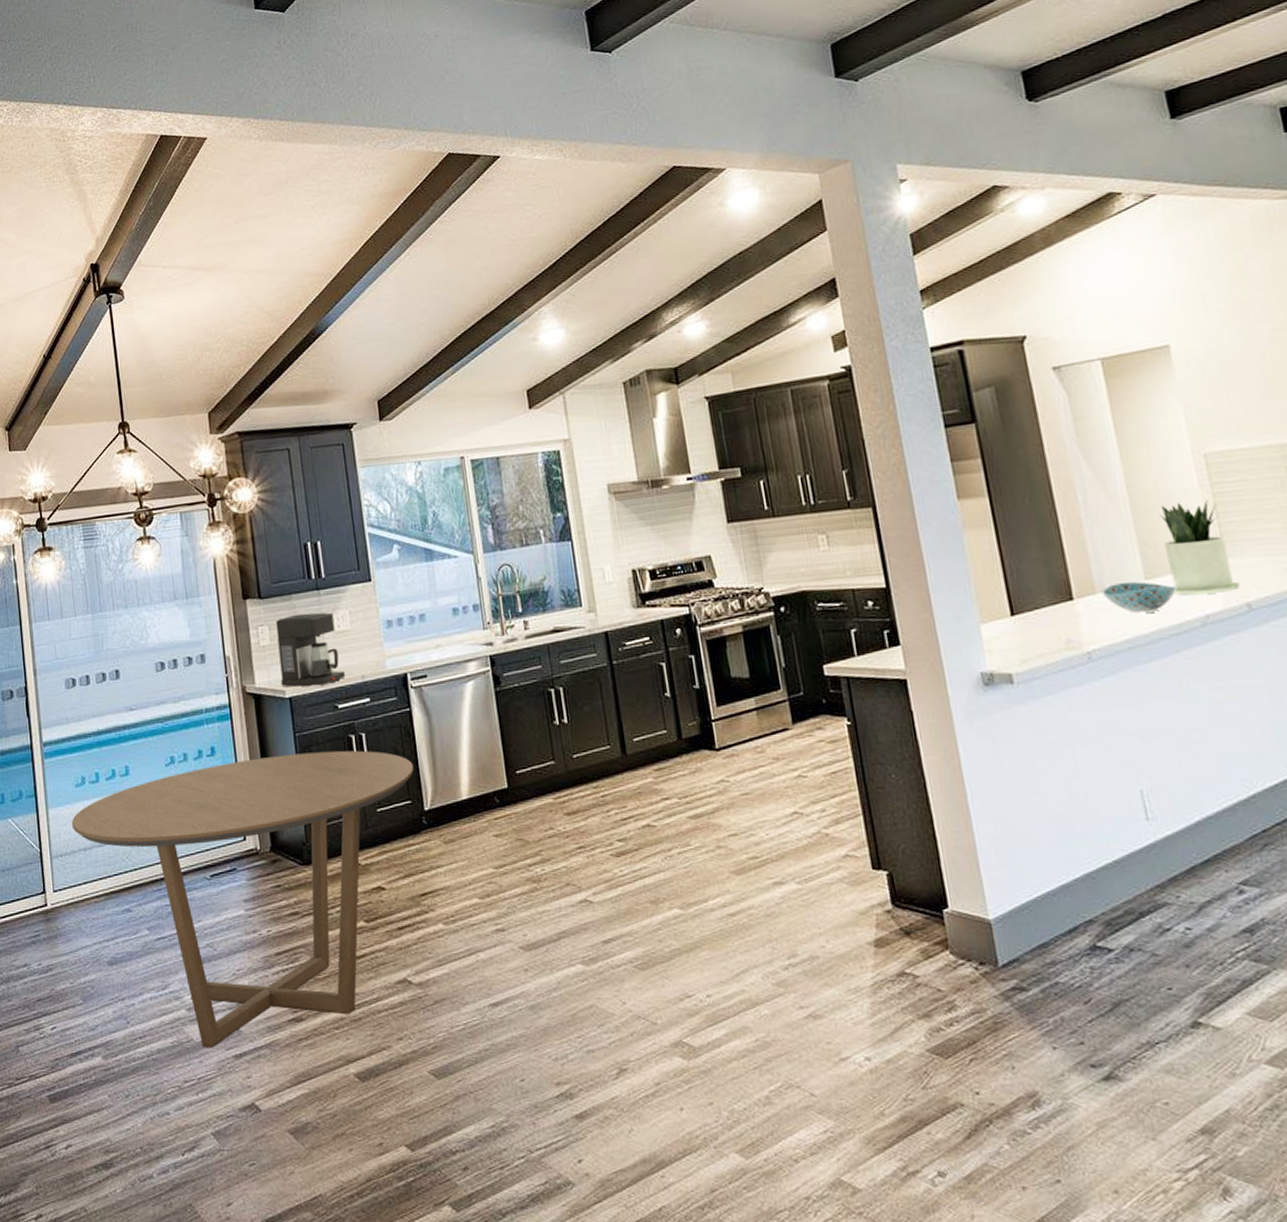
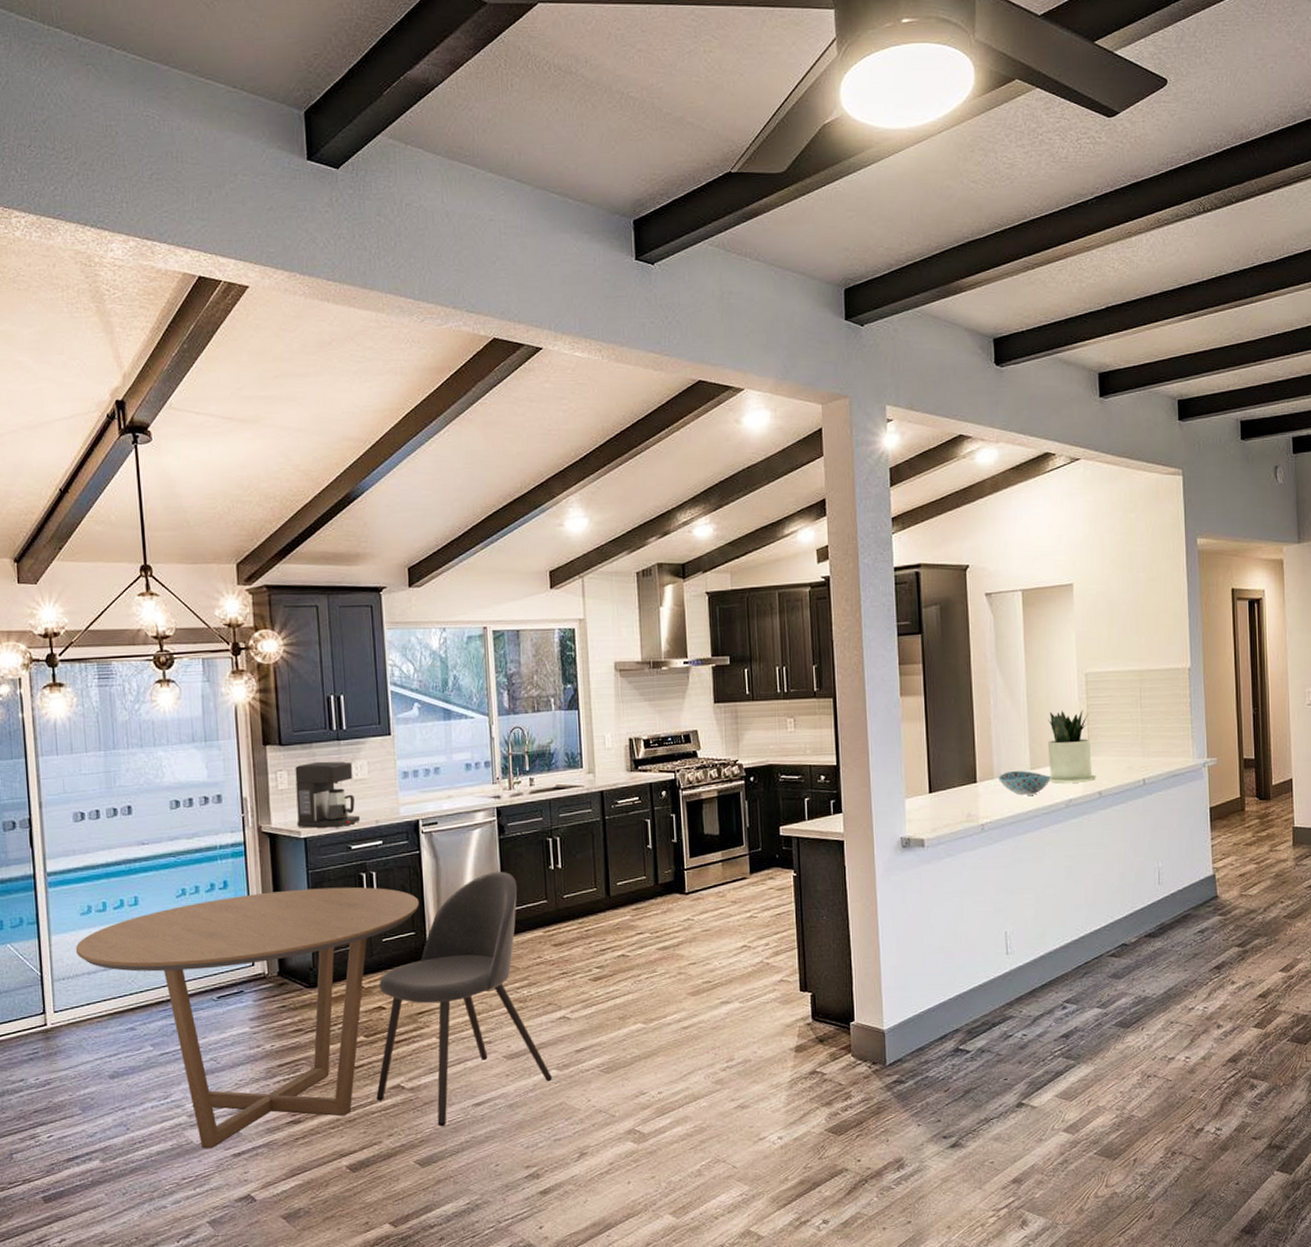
dining chair: none [376,728,578,1031] -> present [376,871,552,1127]

